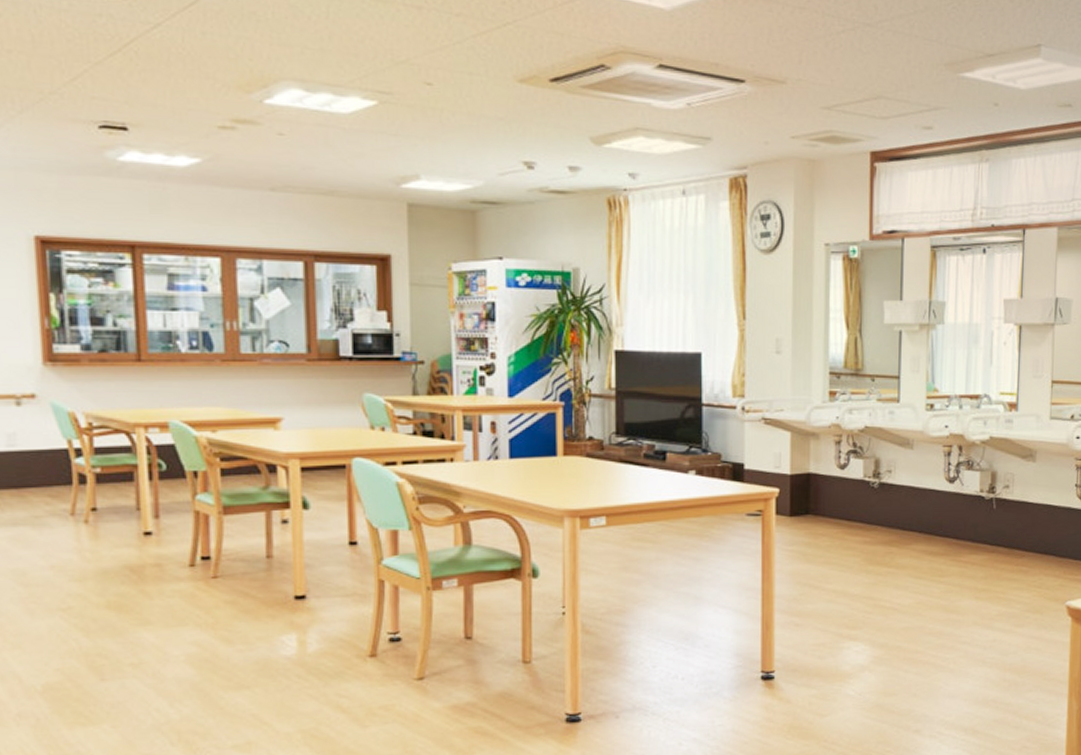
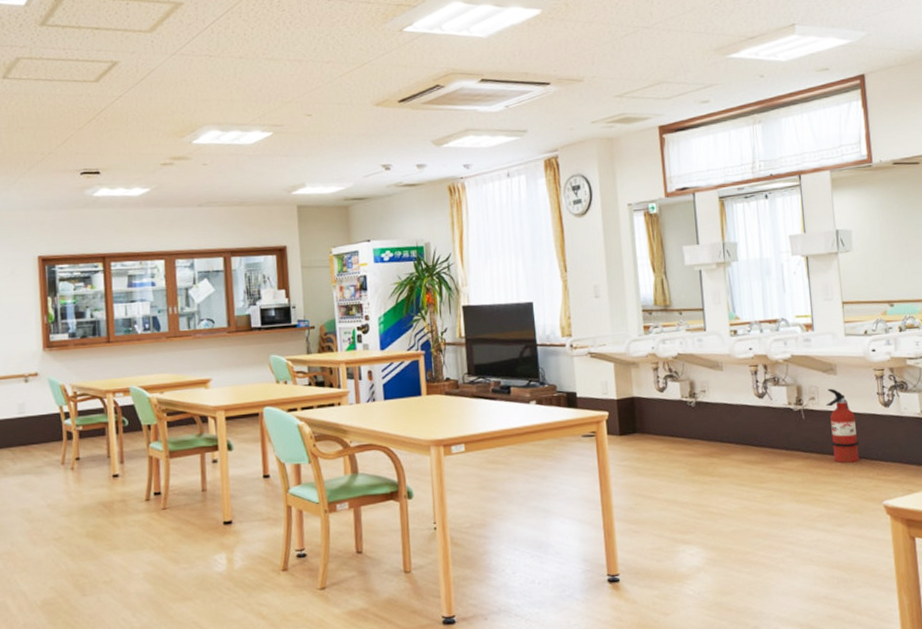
fire extinguisher: none [1020,476,1050,559] -> present [826,388,860,463]

